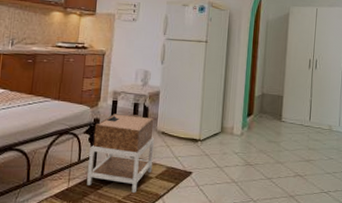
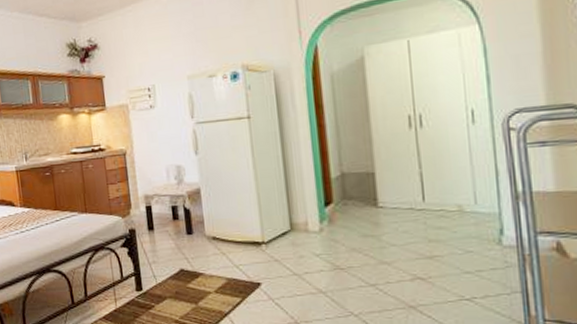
nightstand: present [87,114,155,193] -> none [131,220,210,311]

